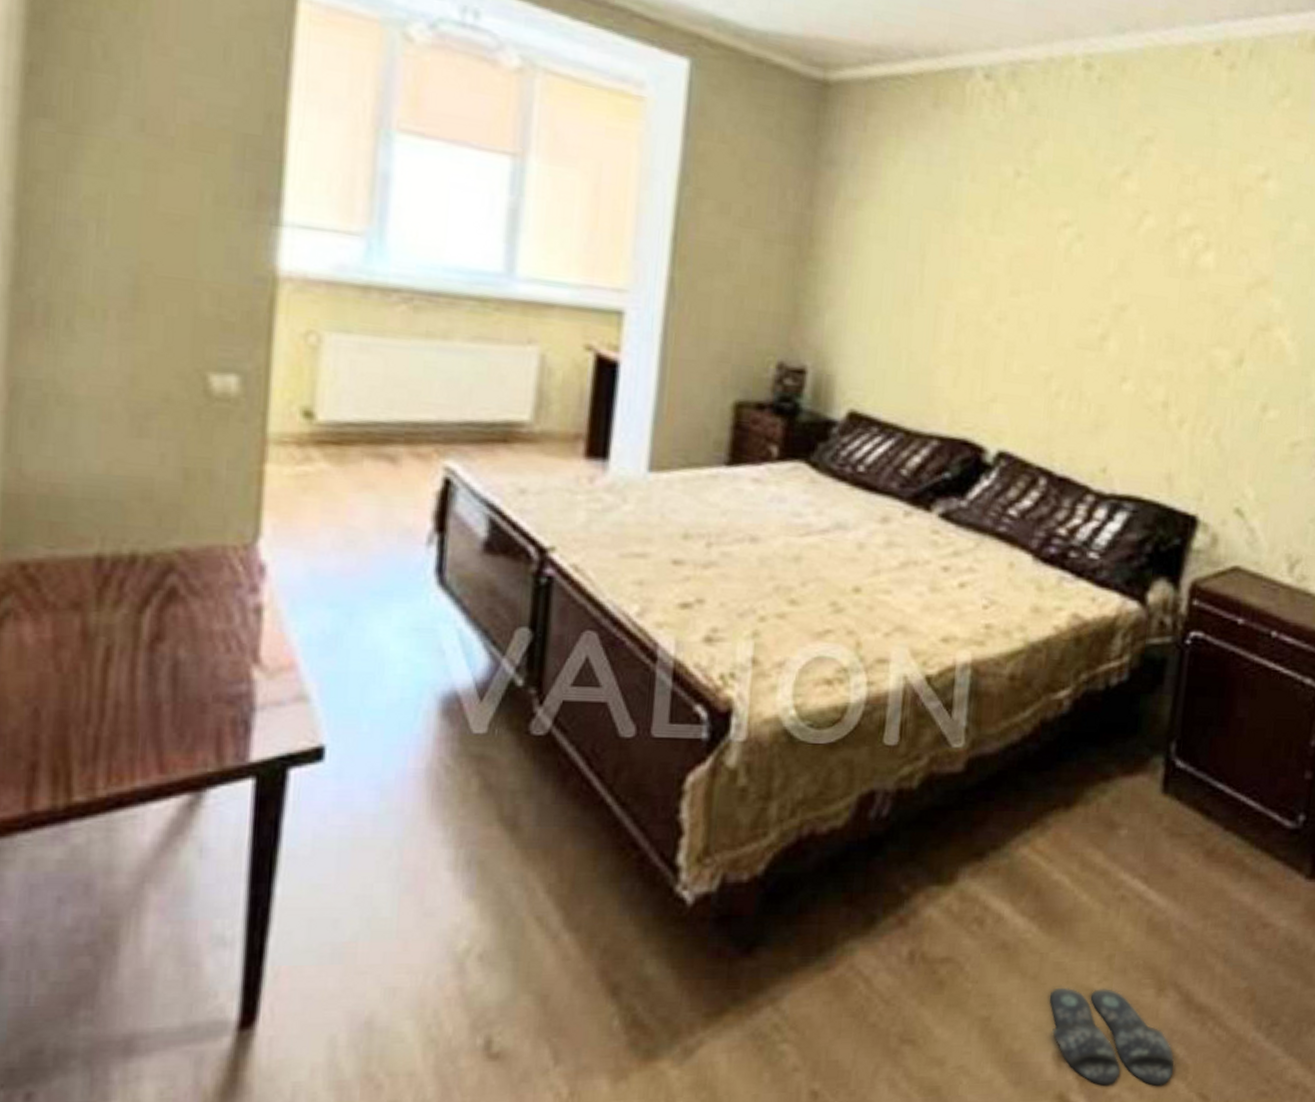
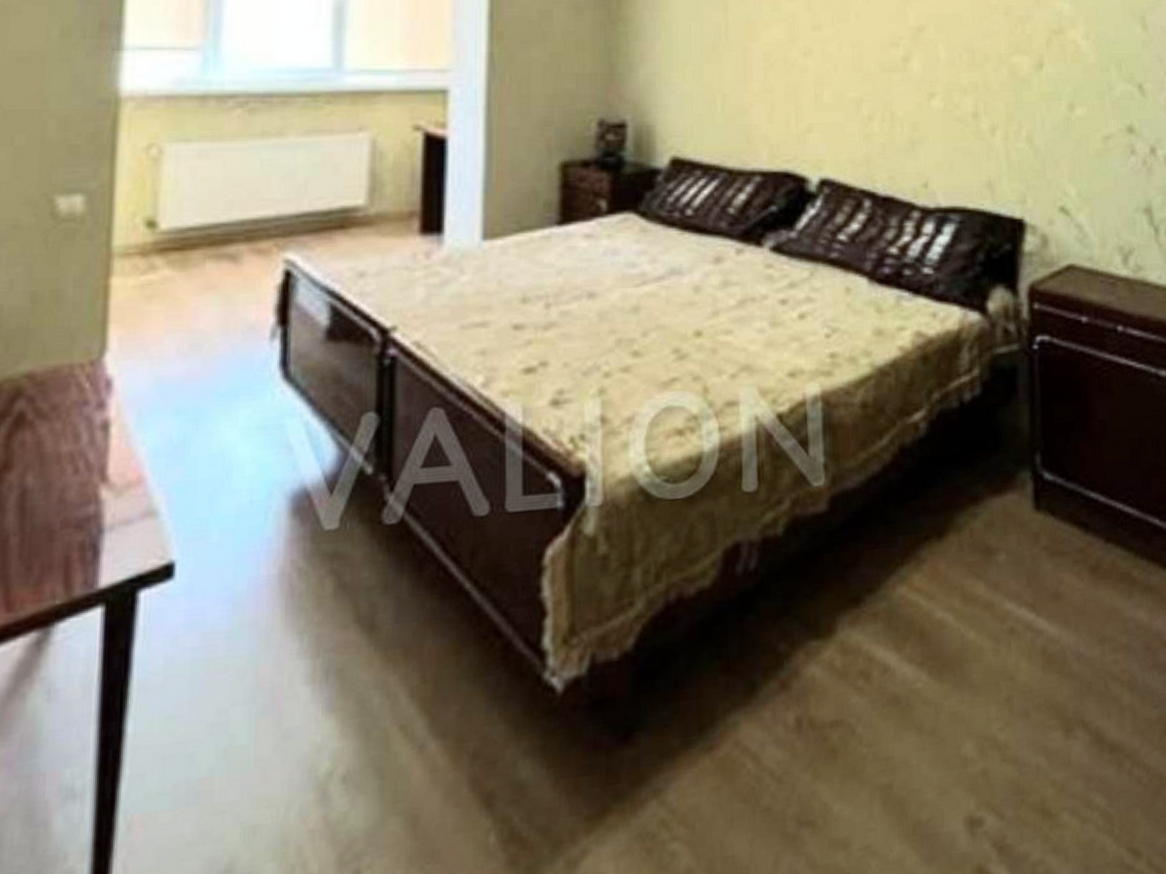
slippers: present [1049,987,1175,1087] -> none [950,735,1098,853]

